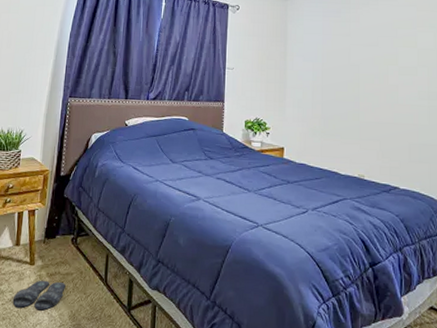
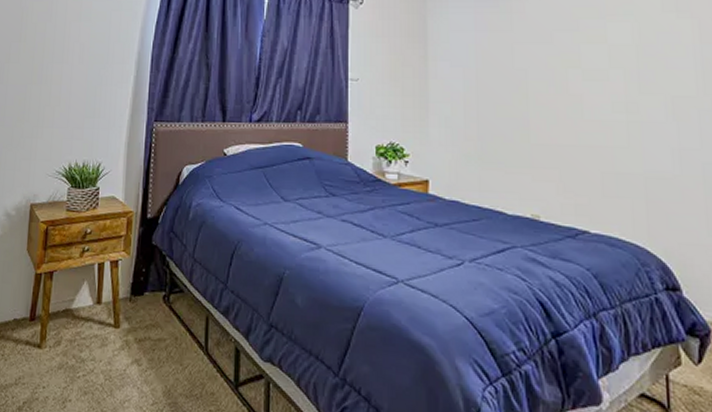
slippers: present [12,280,66,311] -> none [95,346,158,385]

